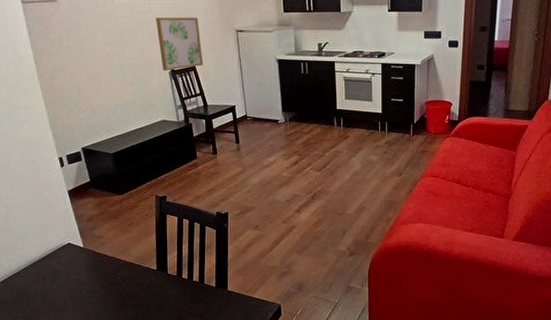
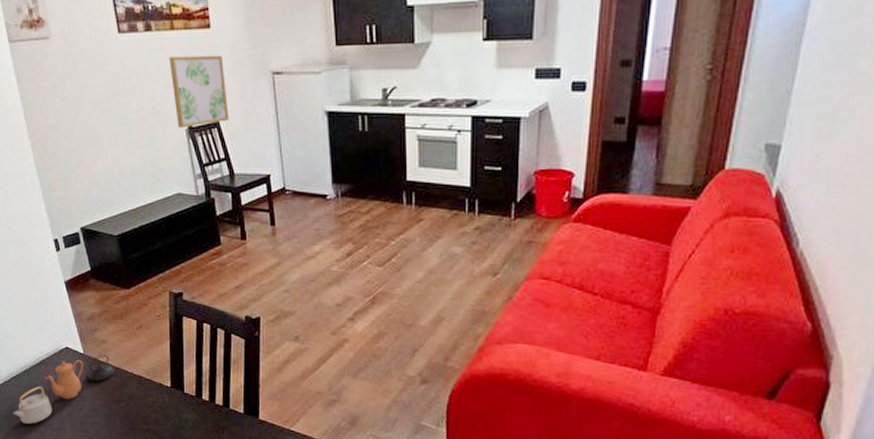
teapot: none [21,248,110,307] -> present [13,355,115,424]

